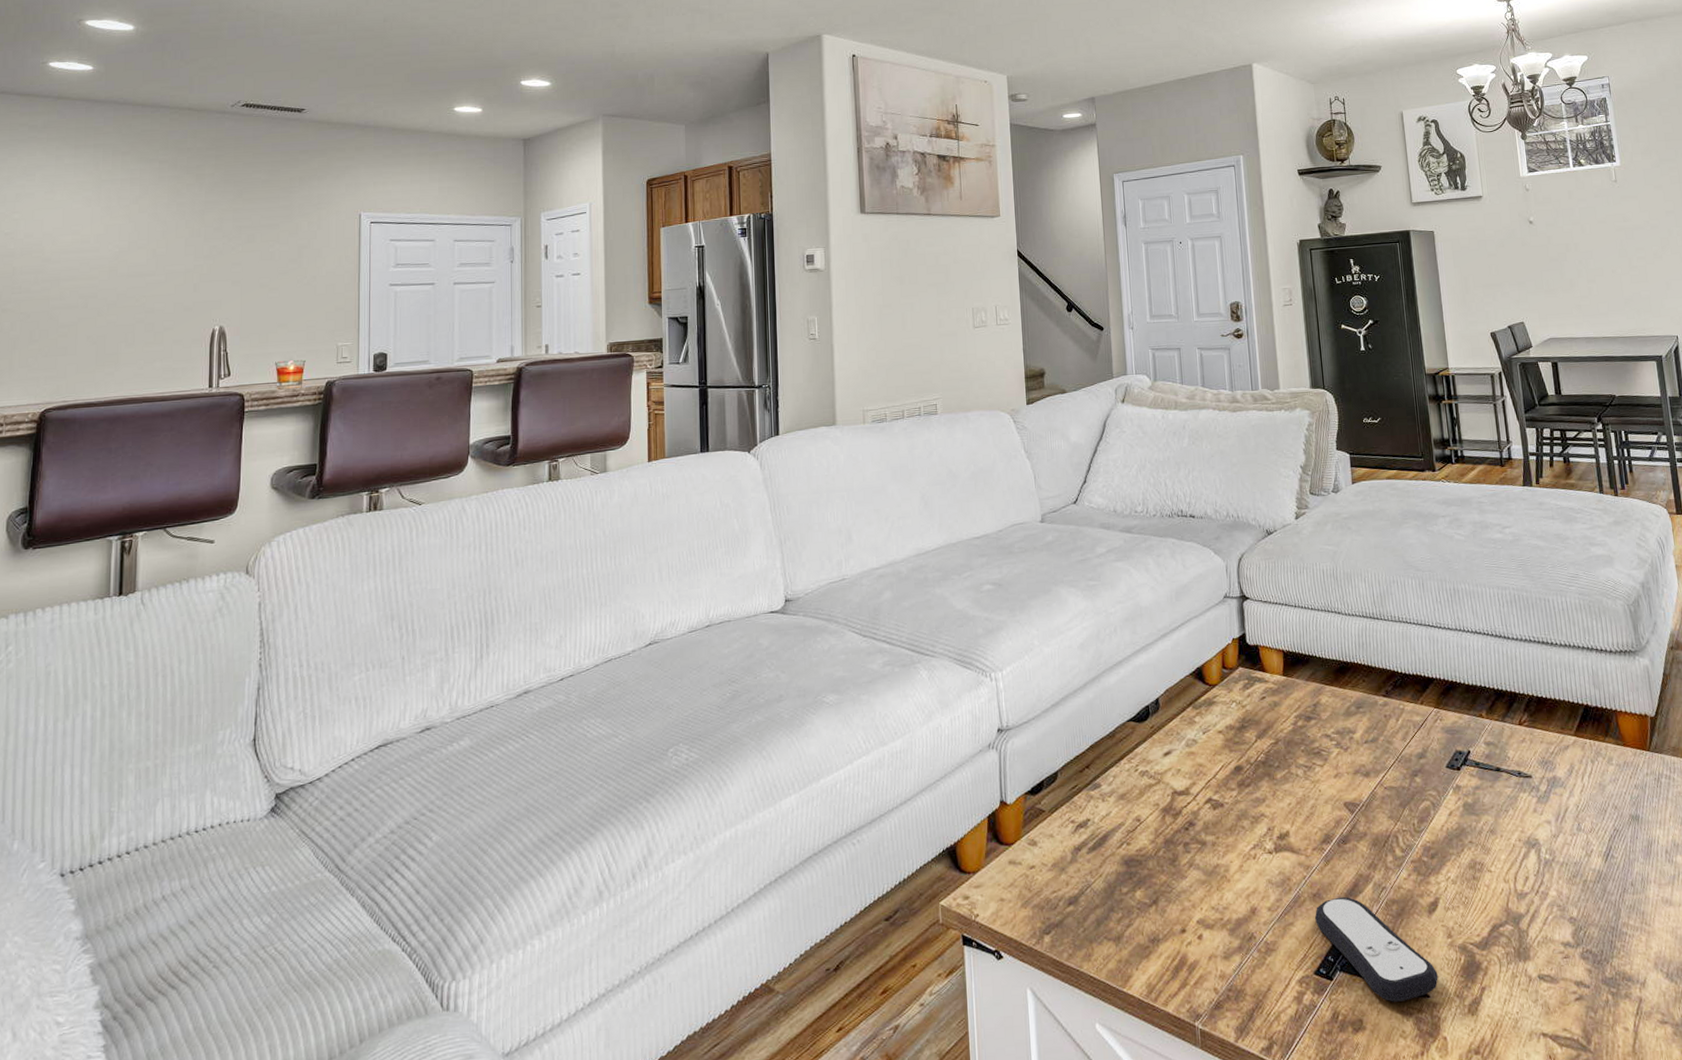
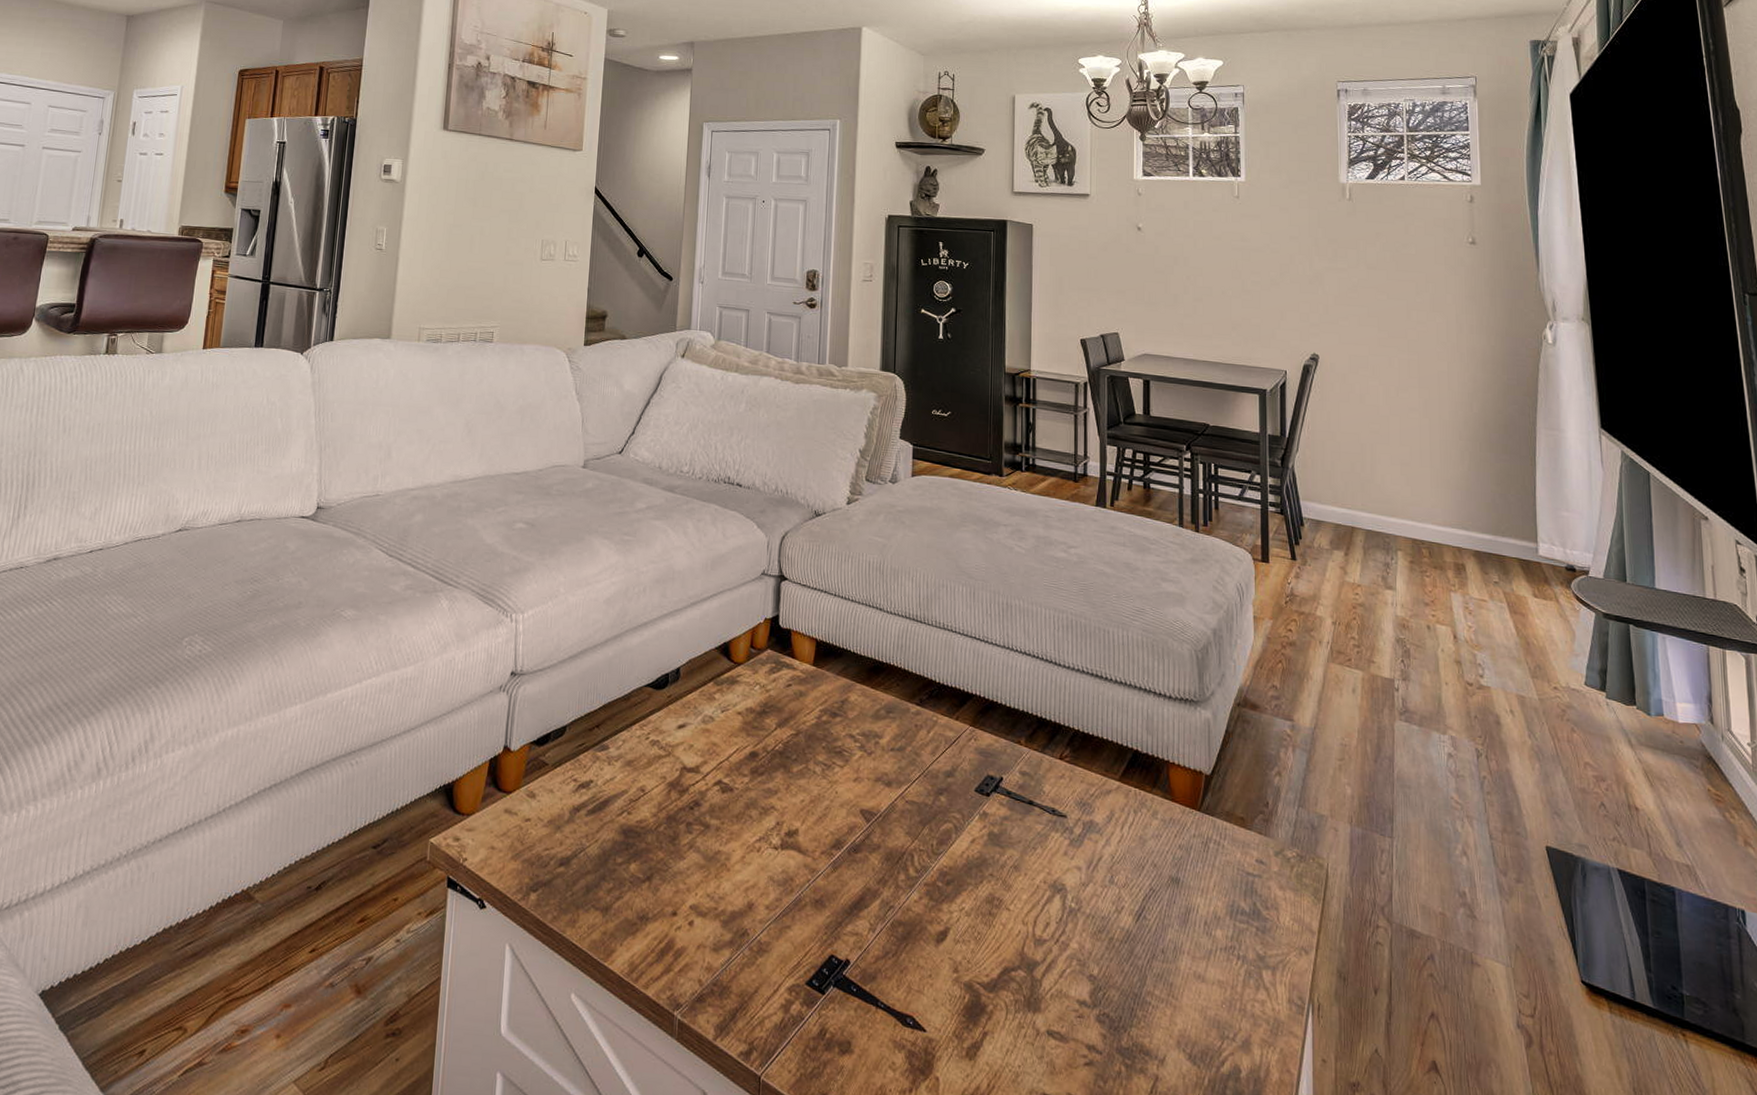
remote control: present [1314,896,1438,1002] -> none [813,907,938,1031]

